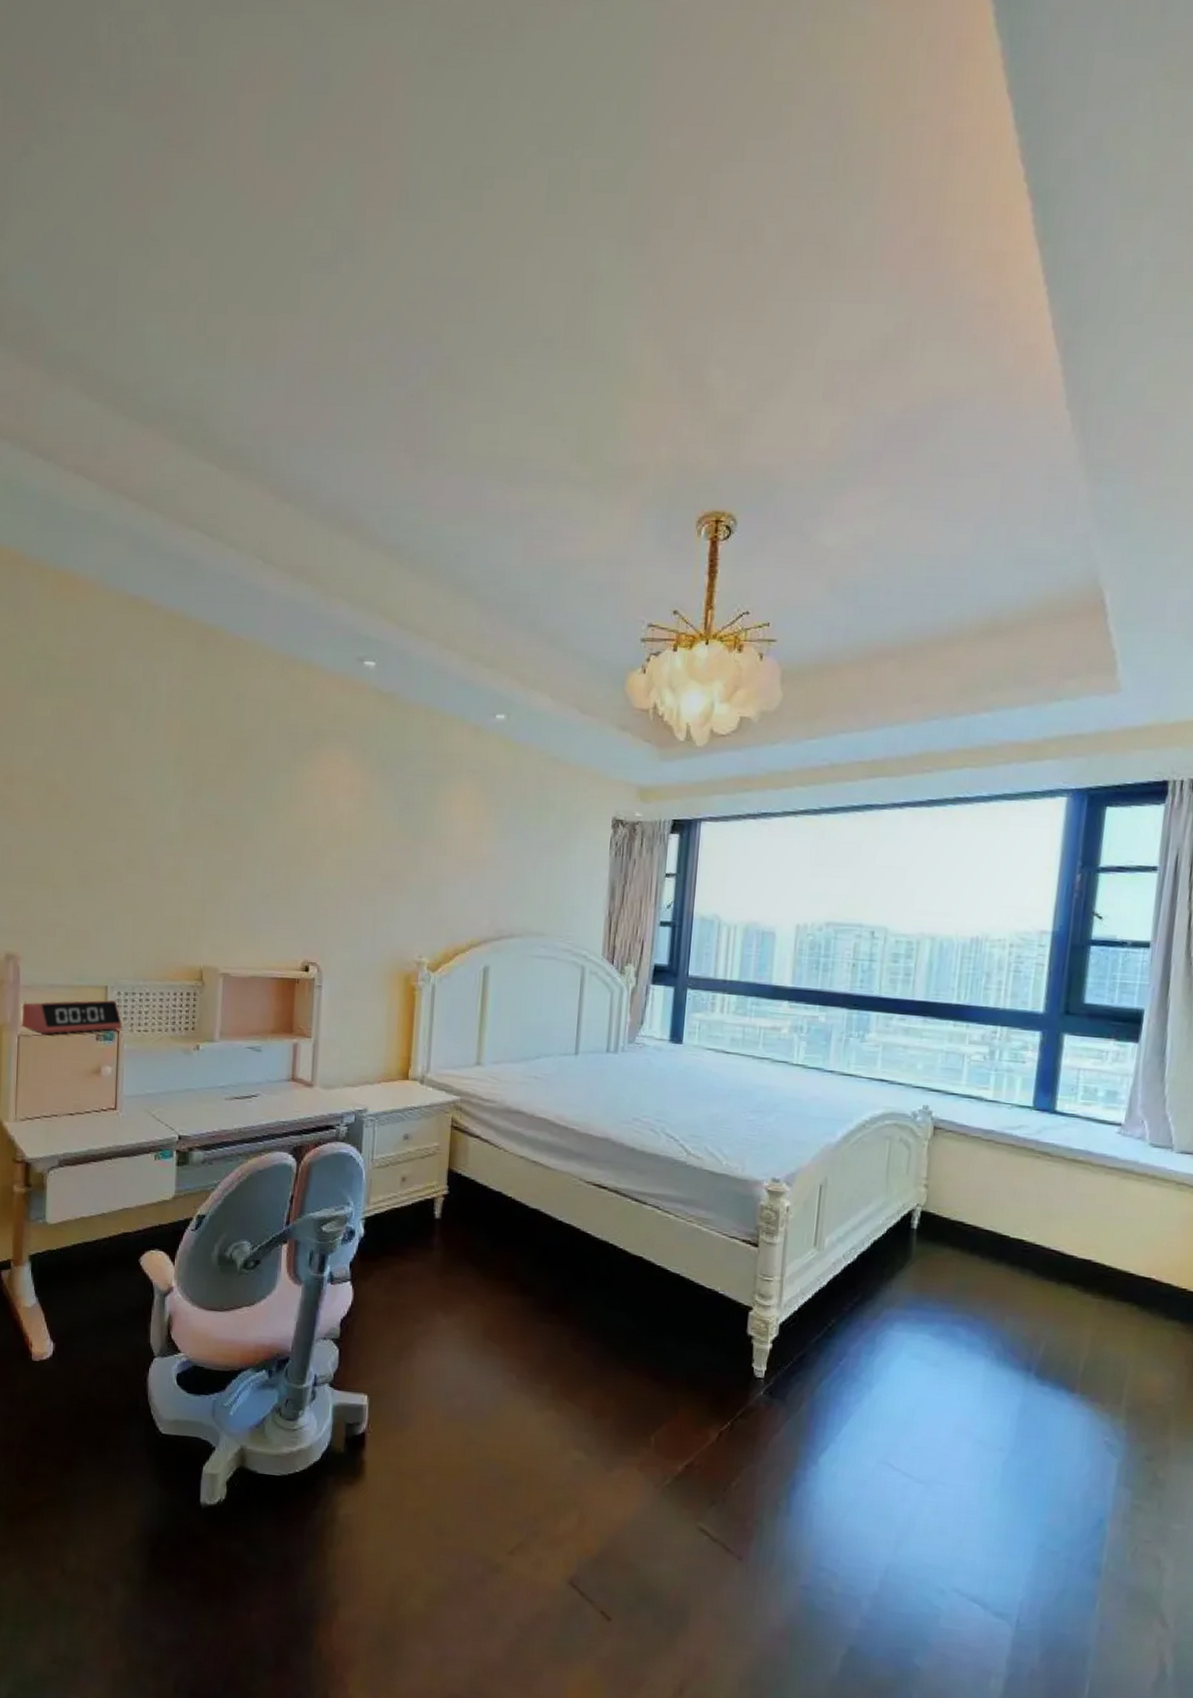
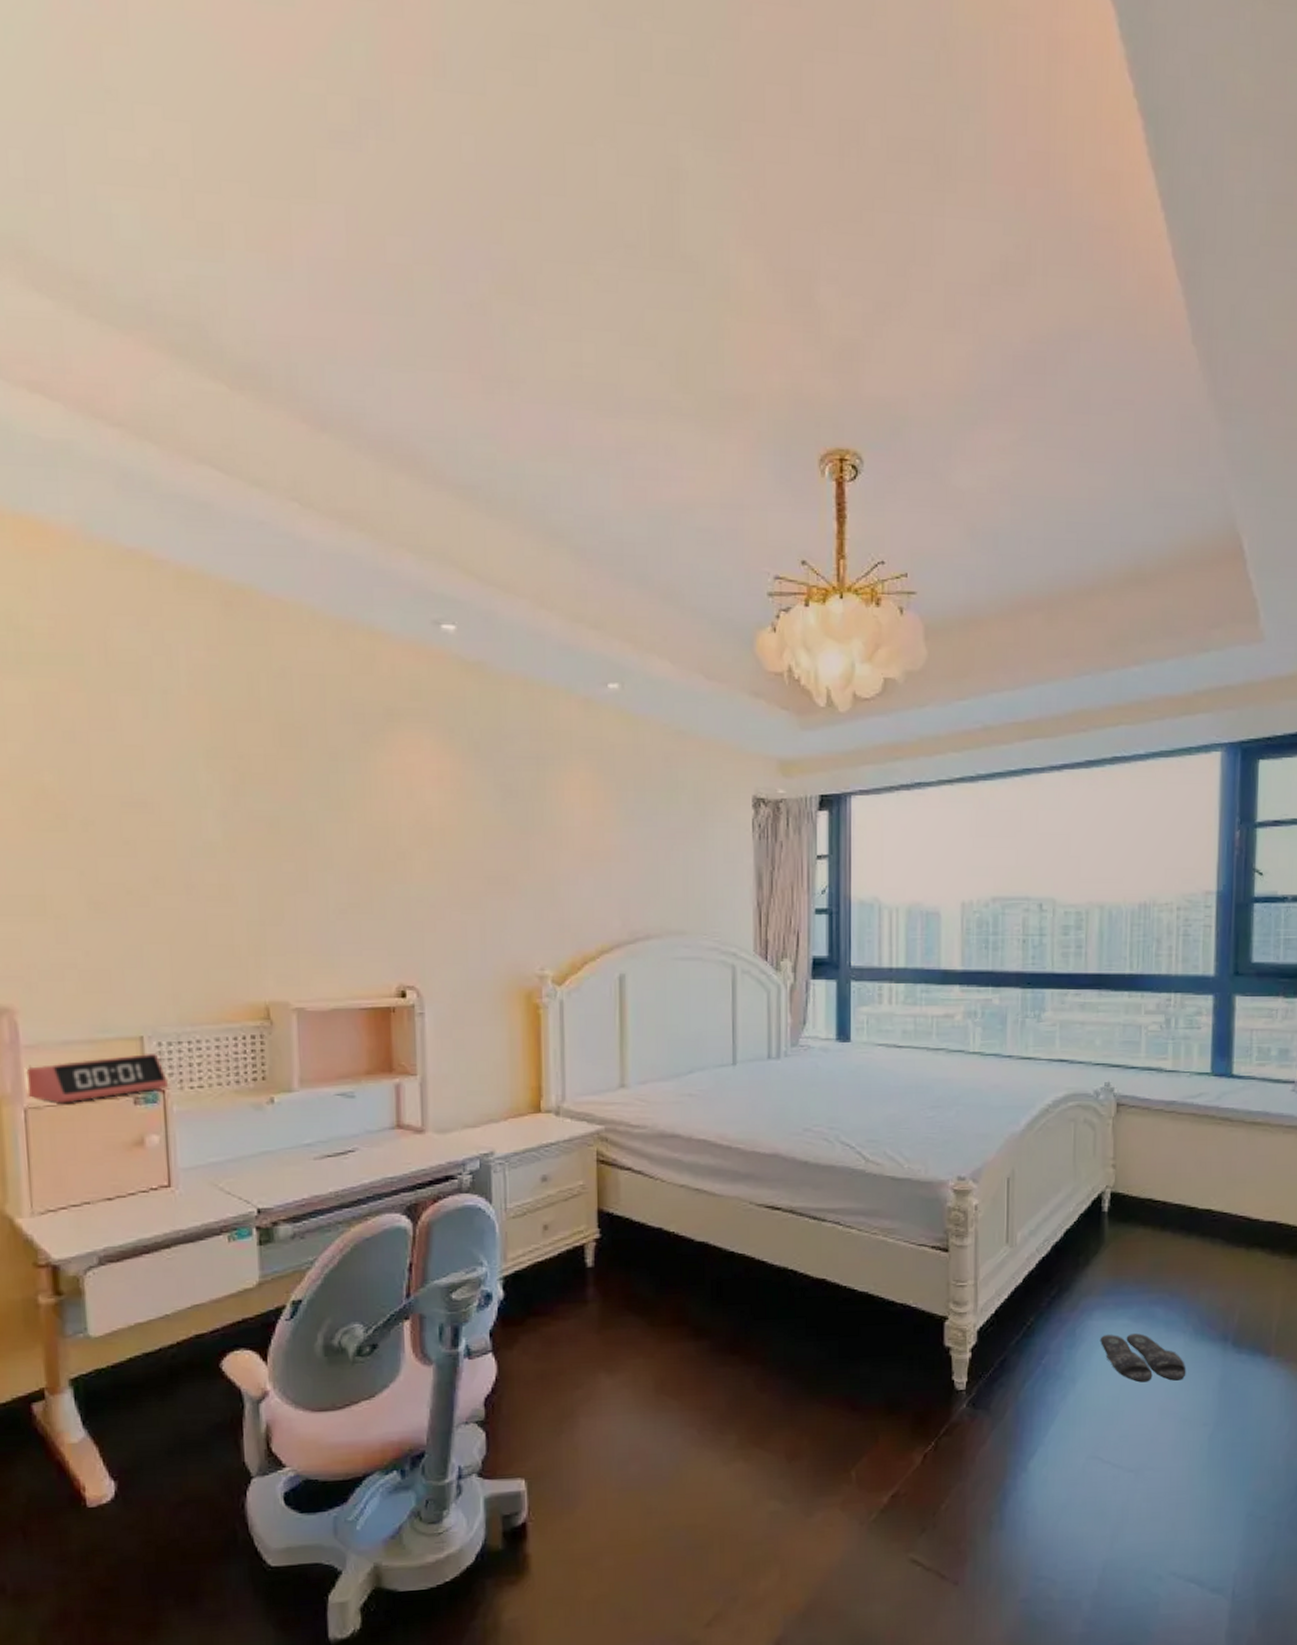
slippers: none [900,1347,985,1402] -> present [1101,1333,1186,1383]

